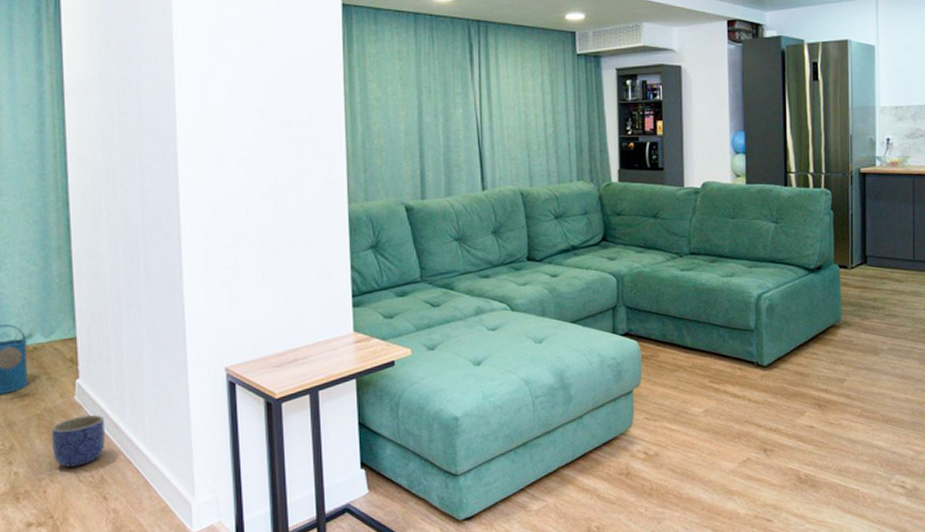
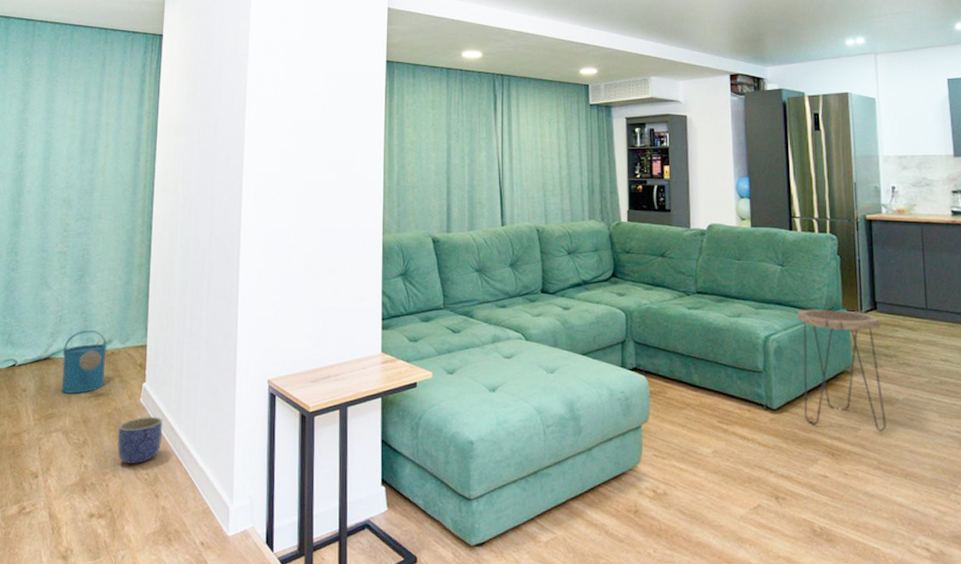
side table: none [790,265,872,382] -> present [797,309,887,432]

